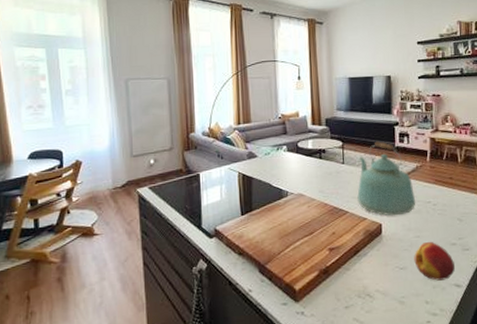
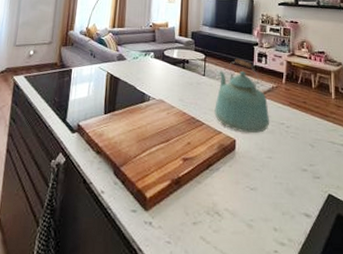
fruit: present [414,241,455,281] -> none [265,164,305,208]

